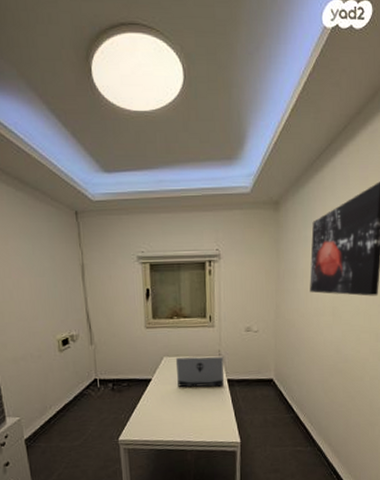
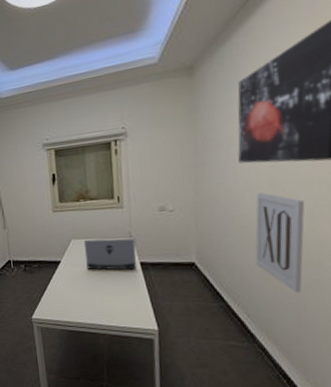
wall art: none [318,319,354,403] -> present [255,192,305,293]

